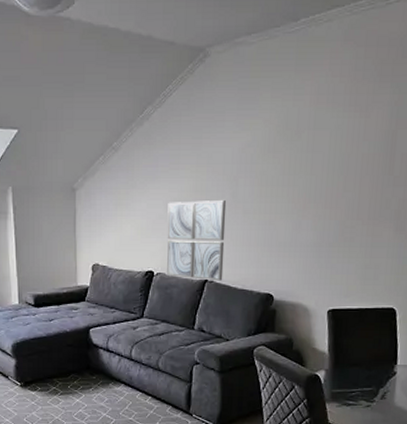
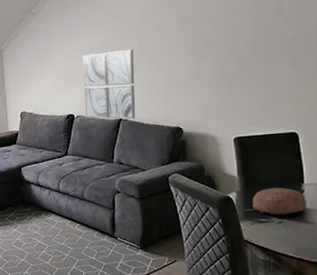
decorative bowl: none [340,368,399,398] -> present [252,187,307,215]

